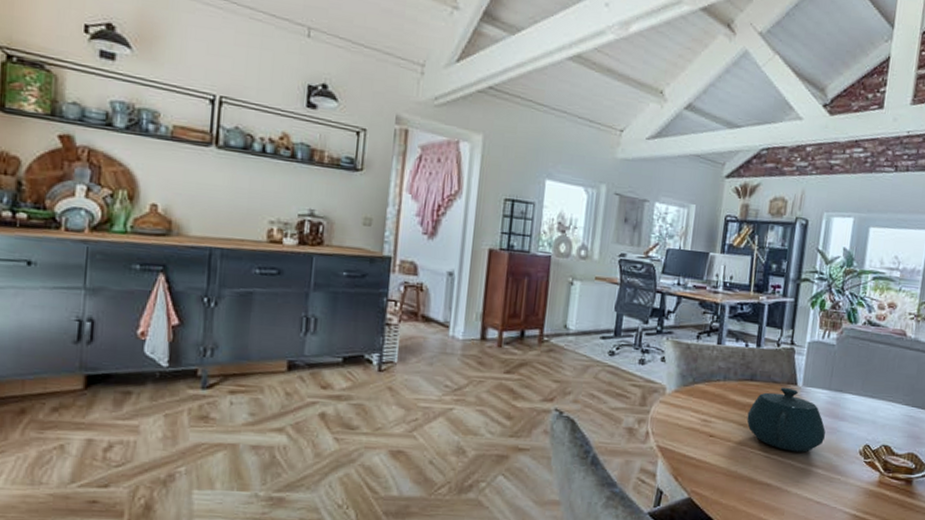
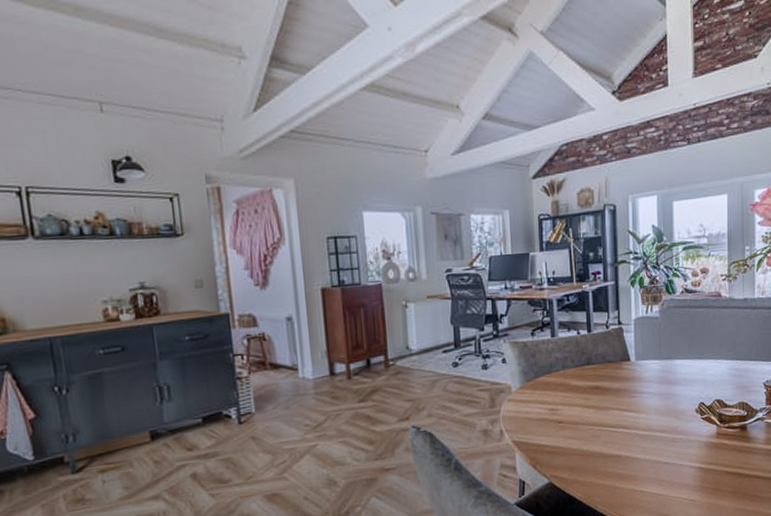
teapot: present [747,387,826,453] -> none [589,364,662,422]

